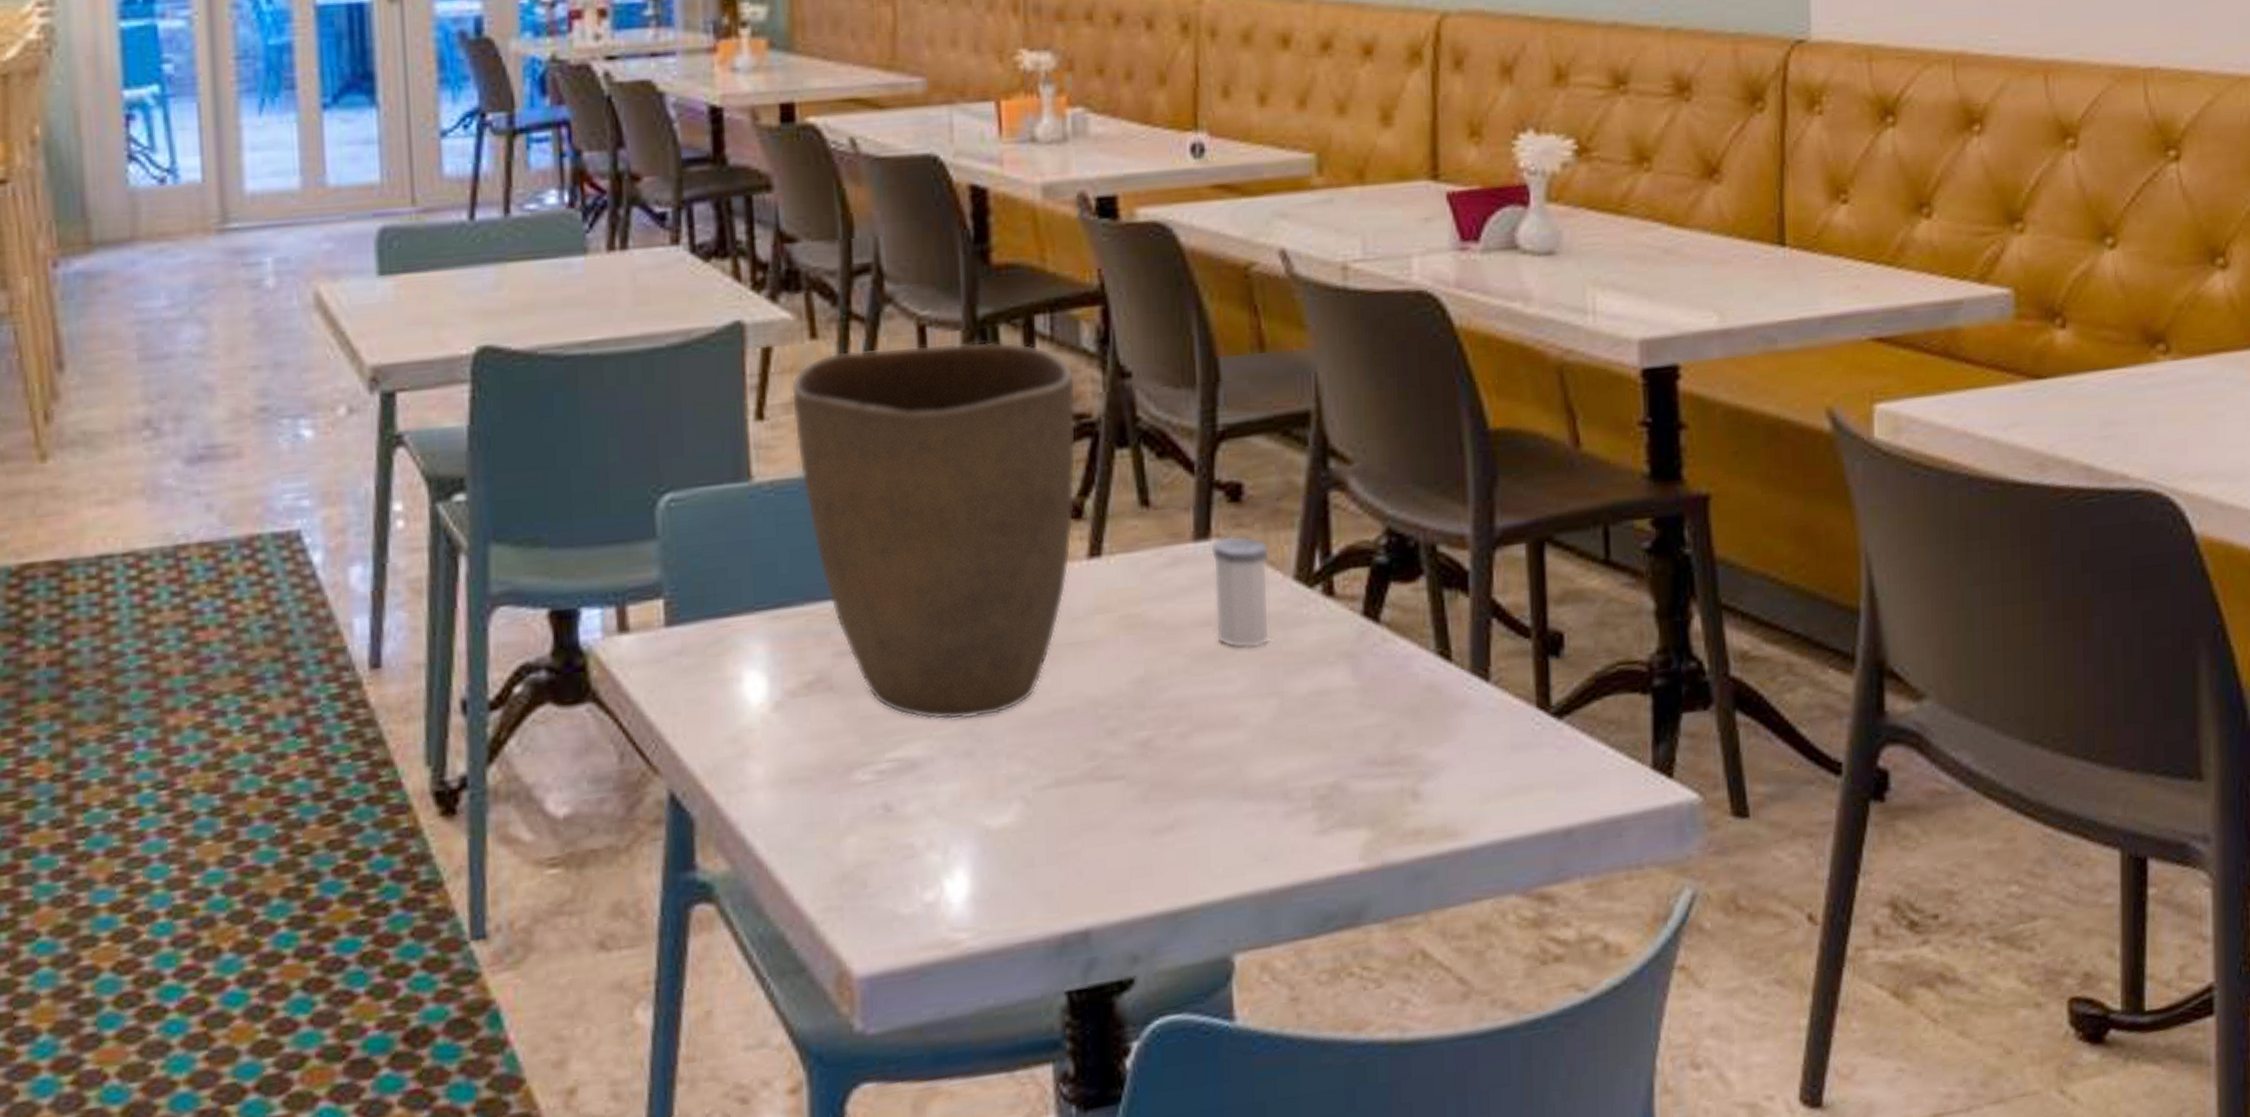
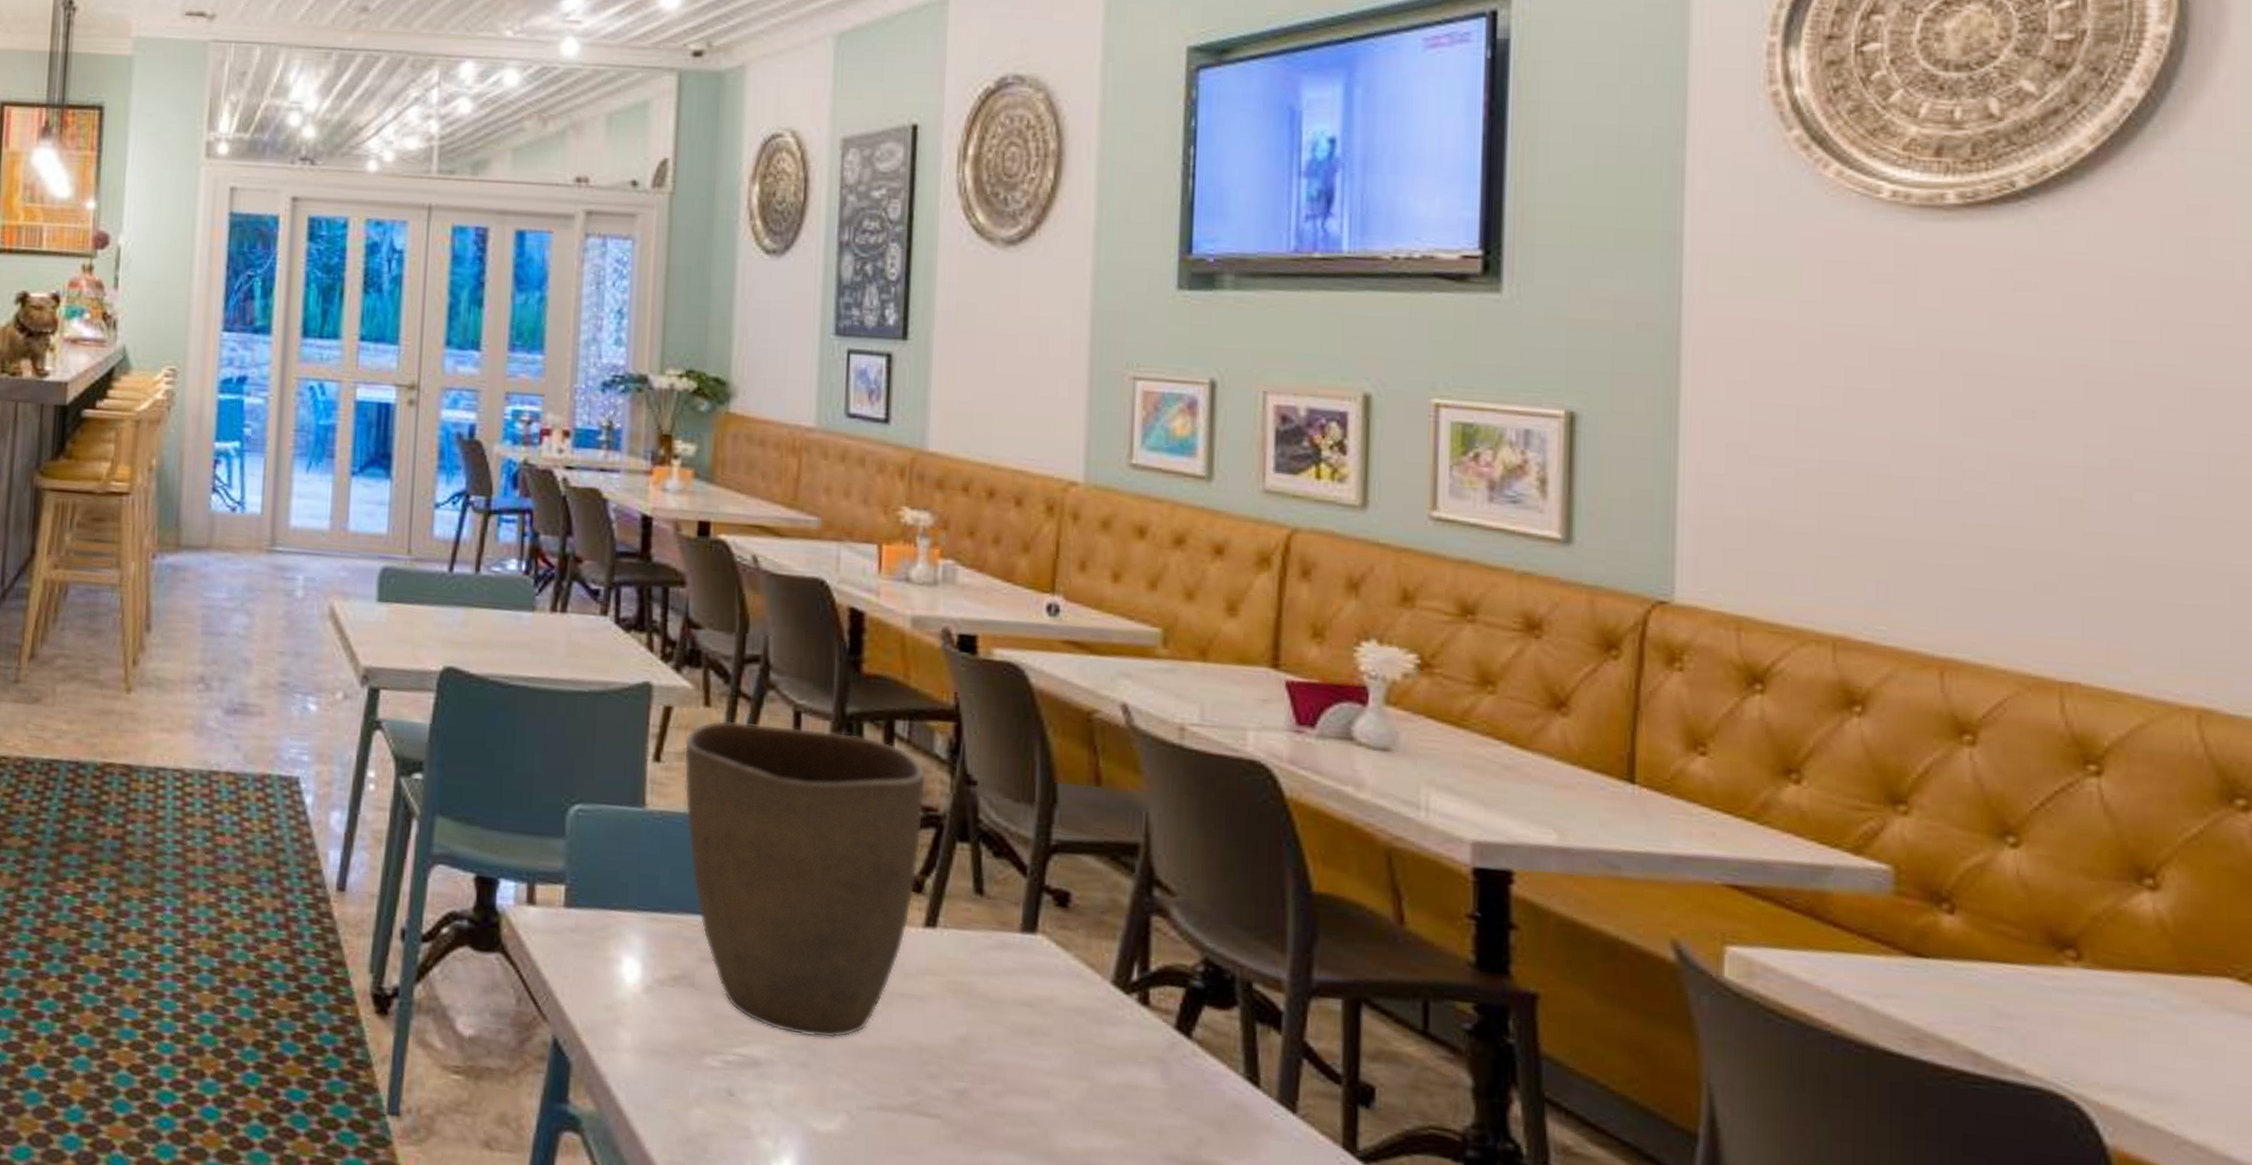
salt shaker: present [1211,535,1270,649] -> none [1034,934,1091,1035]

